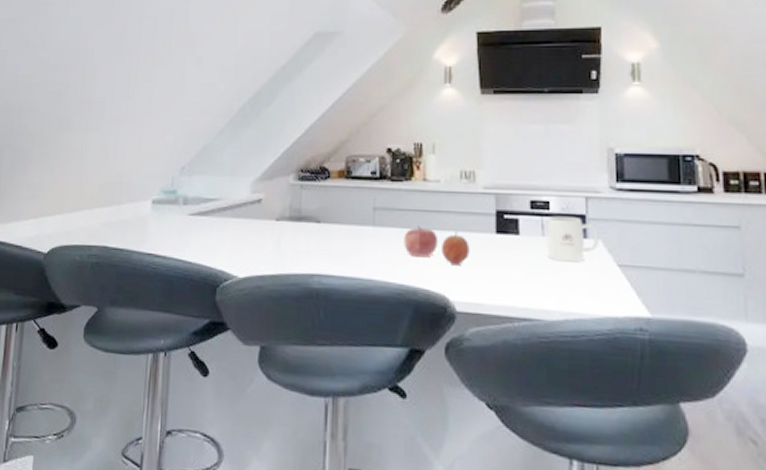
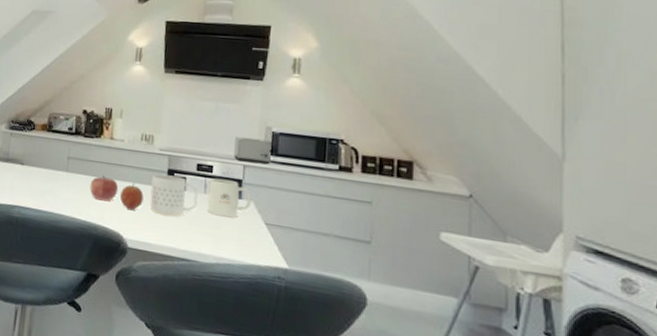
mug: none [478,217,535,268] -> present [149,174,198,217]
toaster: none [571,162,617,194] -> present [233,136,272,165]

